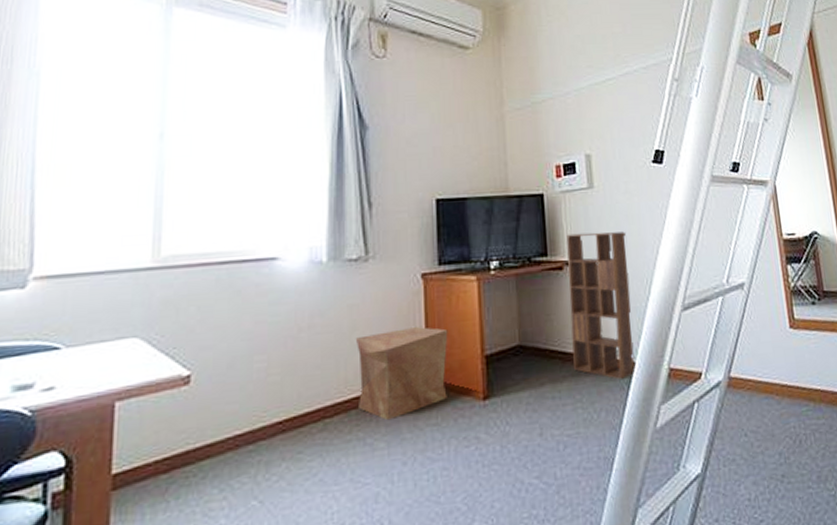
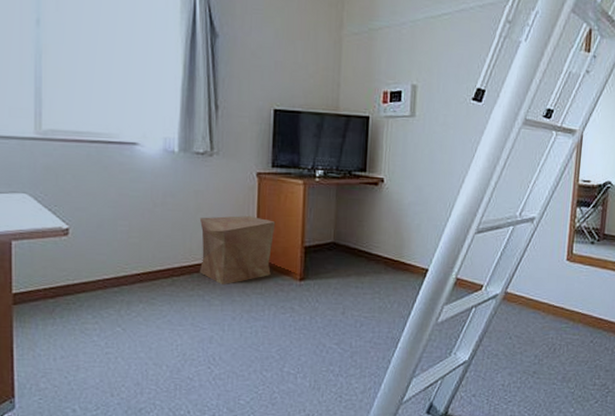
spice rack: present [566,231,636,379] -> none [377,155,438,281]

